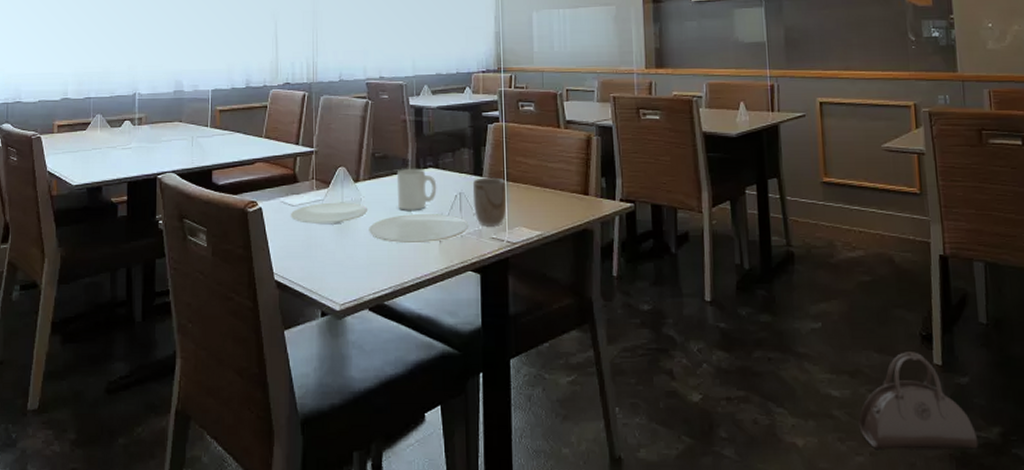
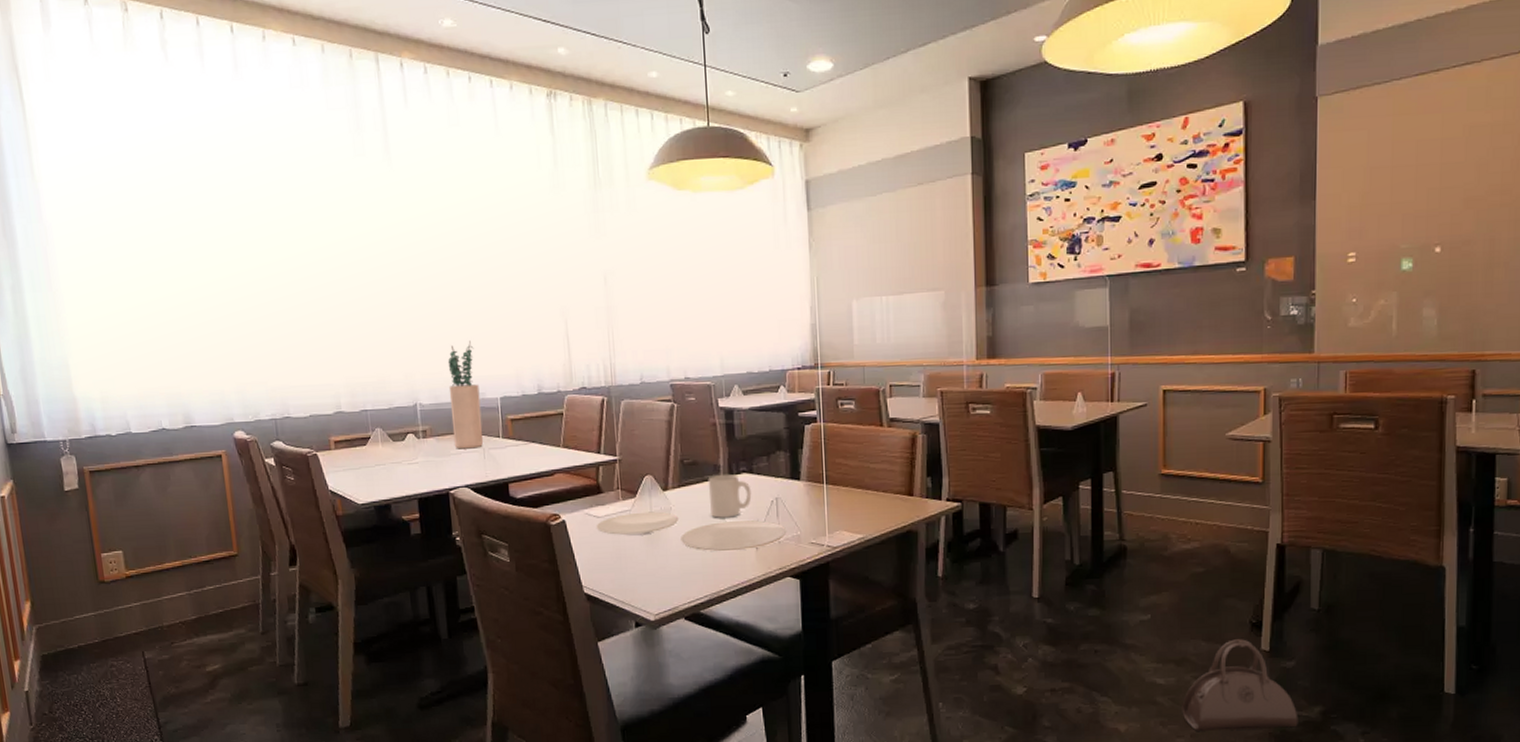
vase: none [166,38,193,137] -> present [447,341,484,449]
cup: present [472,177,507,225] -> none [789,480,827,531]

